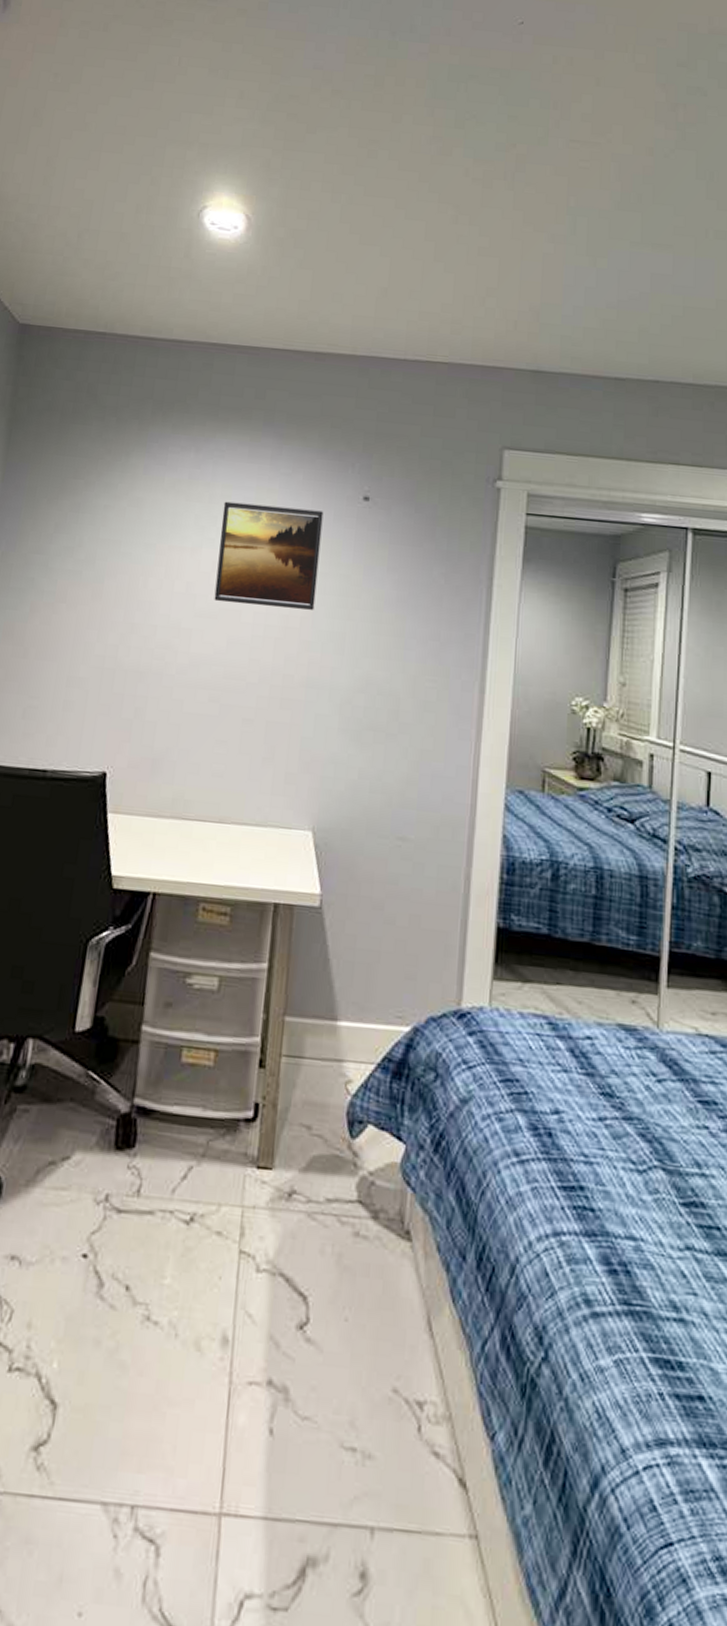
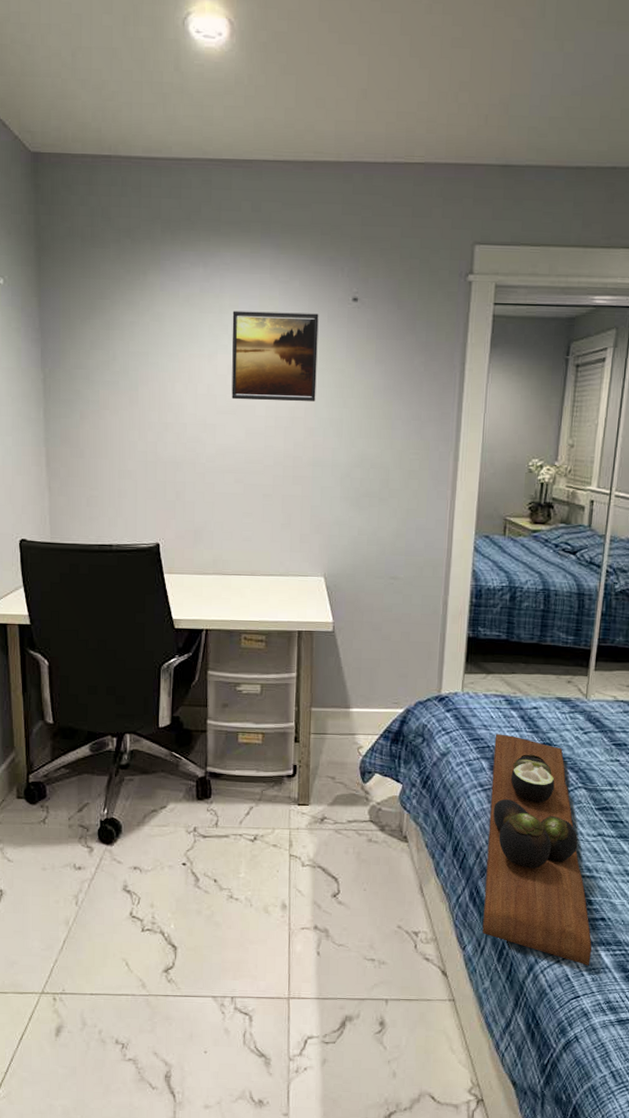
decorative tray: none [520,1073,687,1486] -> present [482,734,592,966]

